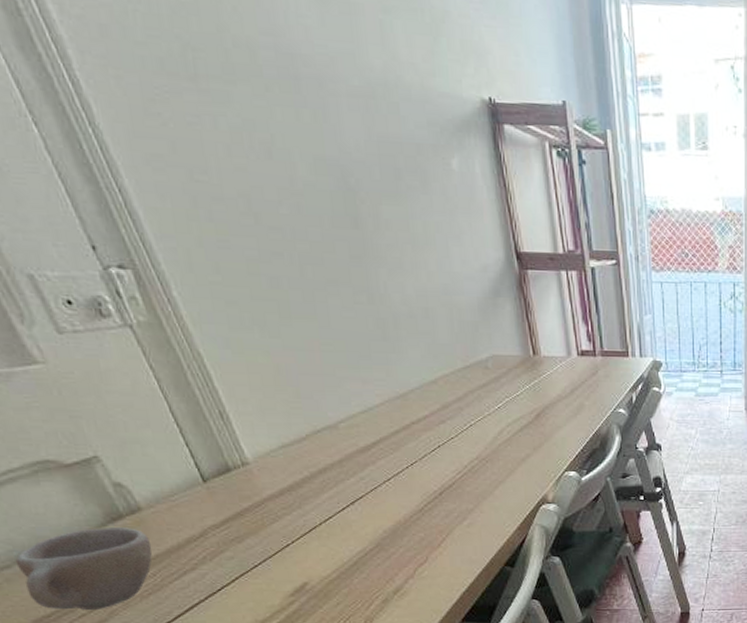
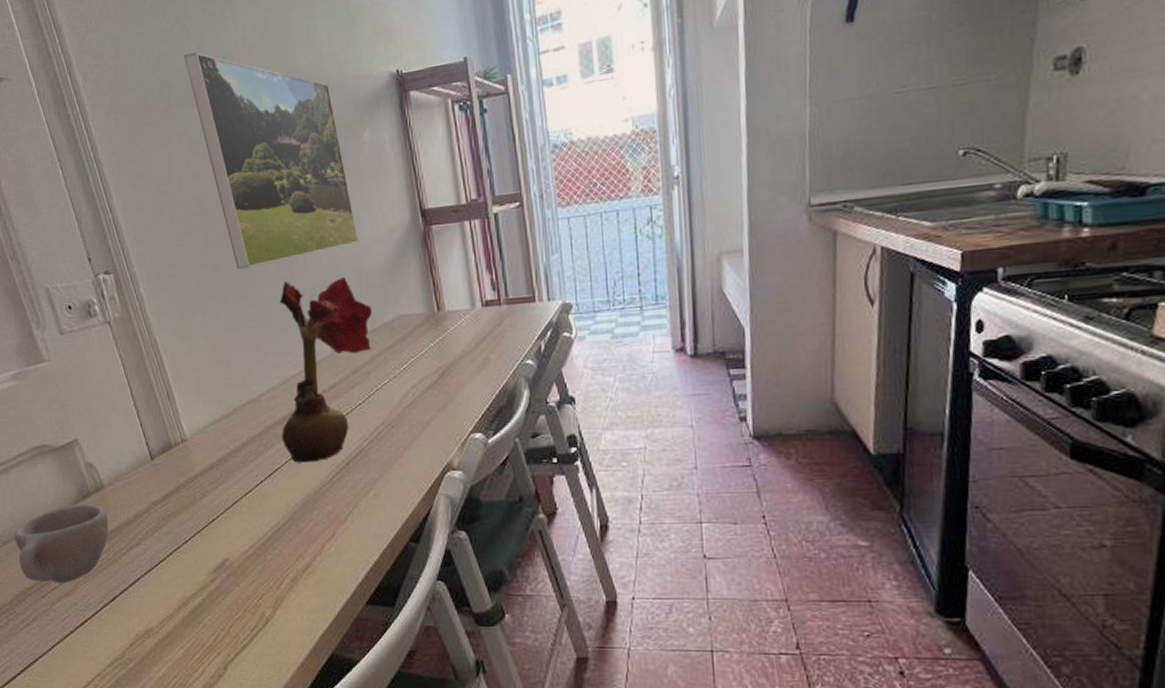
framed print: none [213,14,448,286] -> present [183,52,358,269]
flower: none [357,305,464,492] -> present [280,276,372,463]

